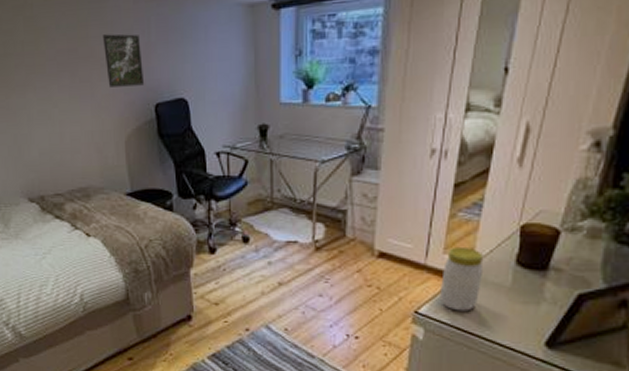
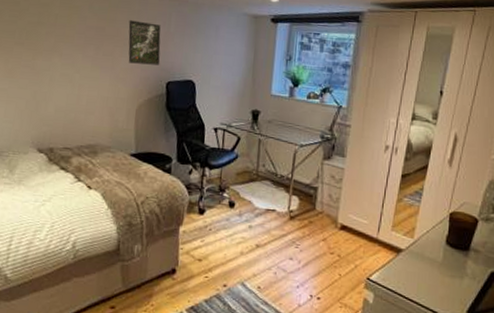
jar: present [439,246,484,311] -> none [387,225,423,281]

